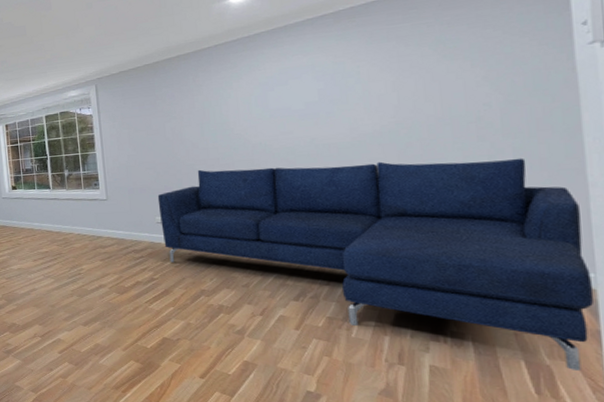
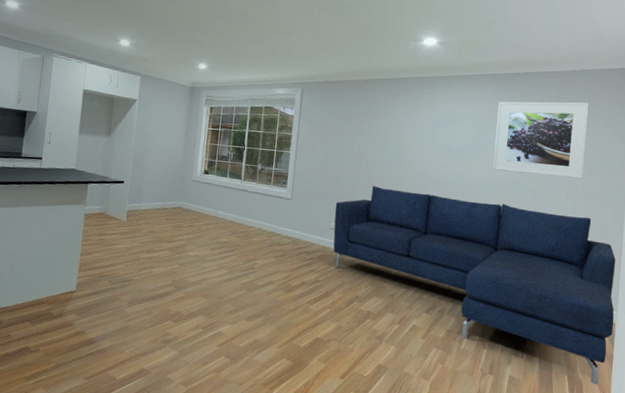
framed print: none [346,12,500,125] -> present [493,101,589,179]

